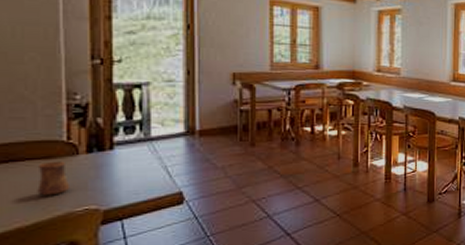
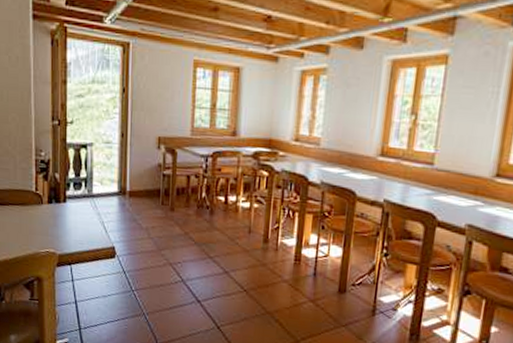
cup: present [37,161,71,196] -> none [16,208,37,237]

